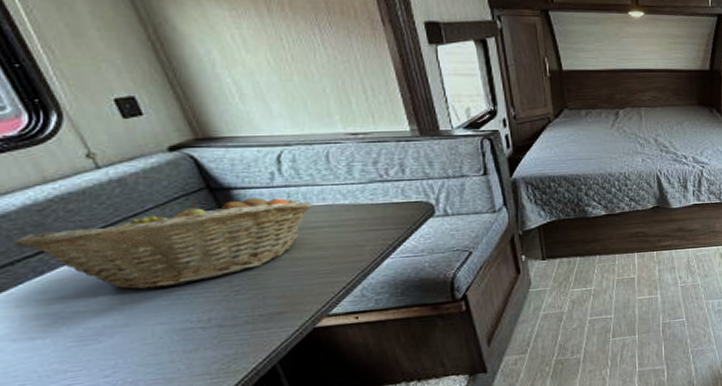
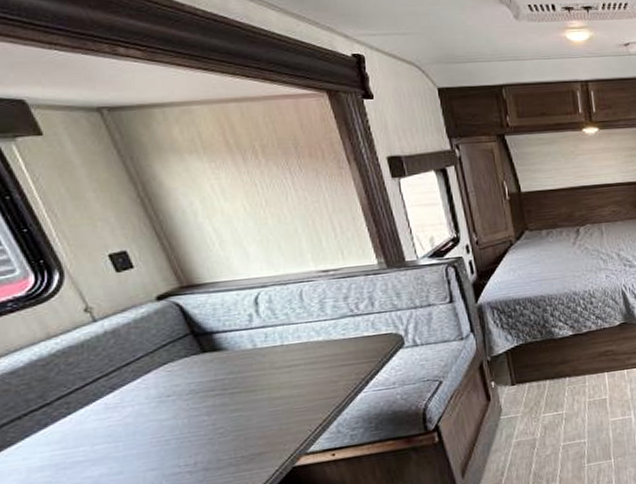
fruit basket: present [13,198,312,290] -> none [21,339,288,438]

